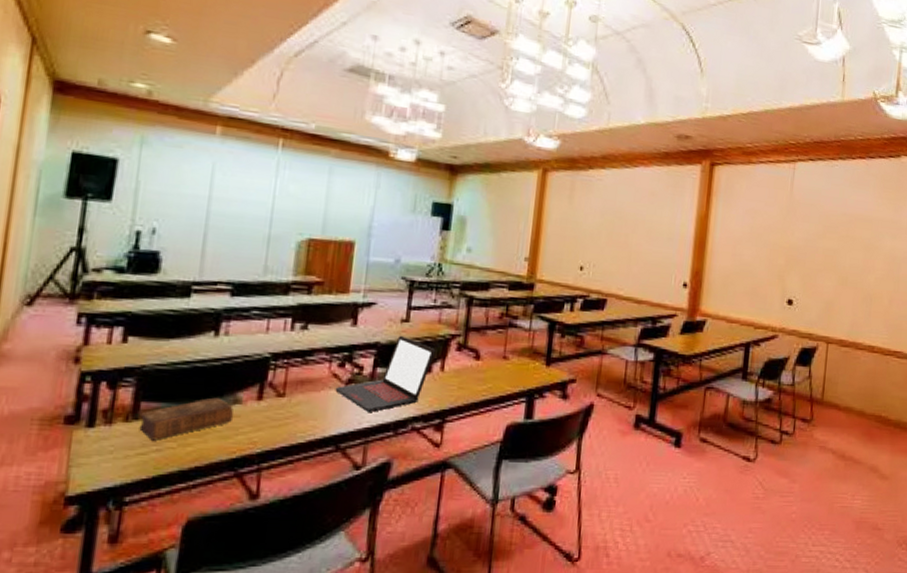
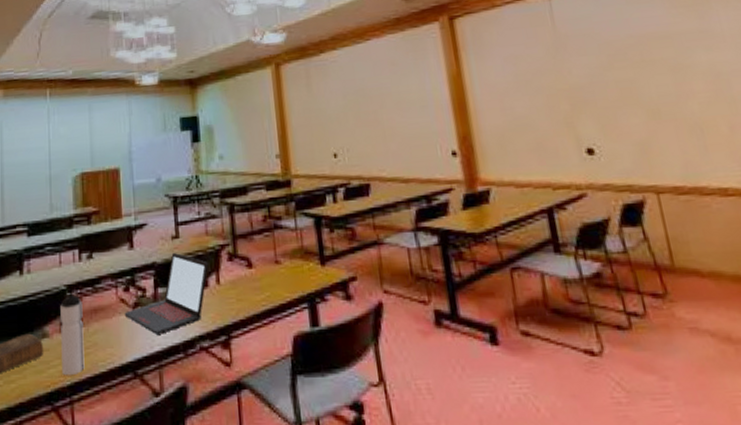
water bottle: none [252,362,288,444] -> present [60,293,85,376]

